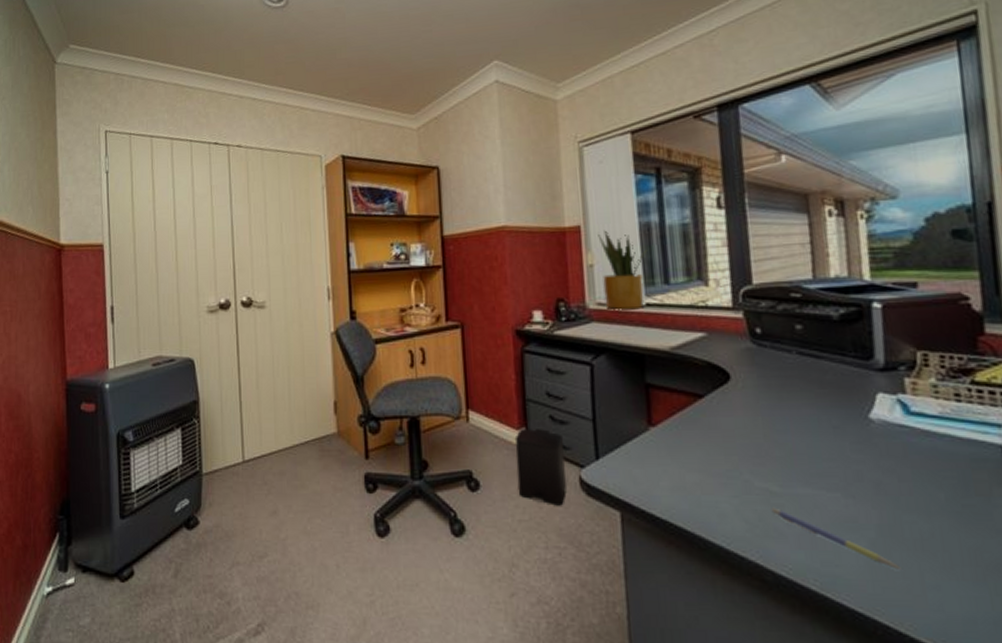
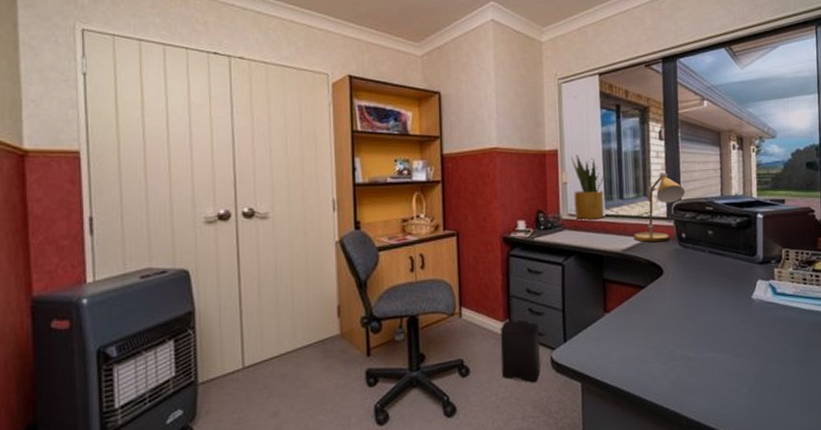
desk lamp: none [685,249,759,339] -> present [633,172,686,243]
pen: present [771,507,901,569] -> none [687,369,767,406]

